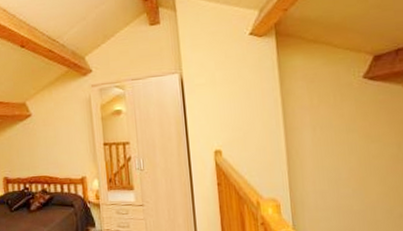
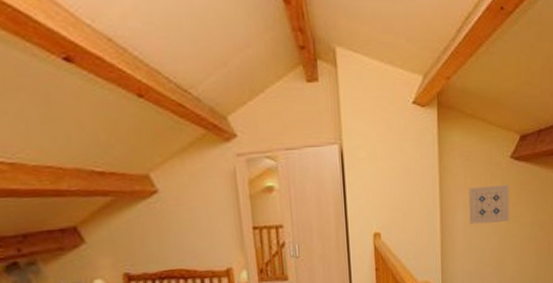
wall art: none [316,104,368,144] -> present [469,185,509,225]

